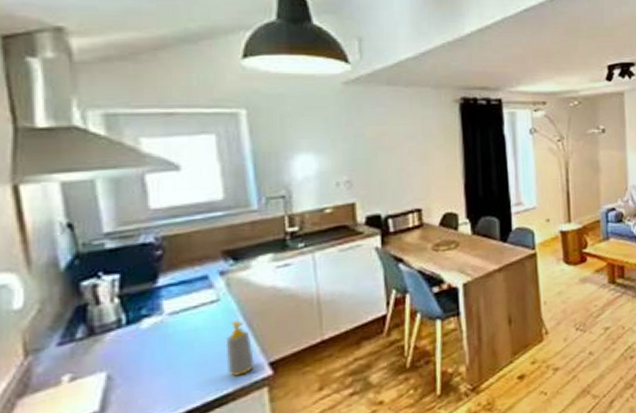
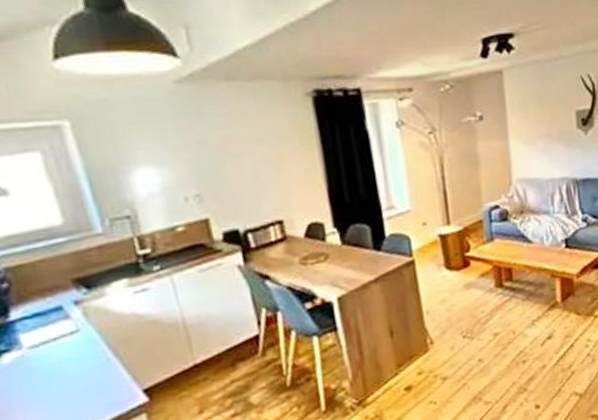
soap bottle: present [225,320,254,377] -> none [94,350,128,406]

